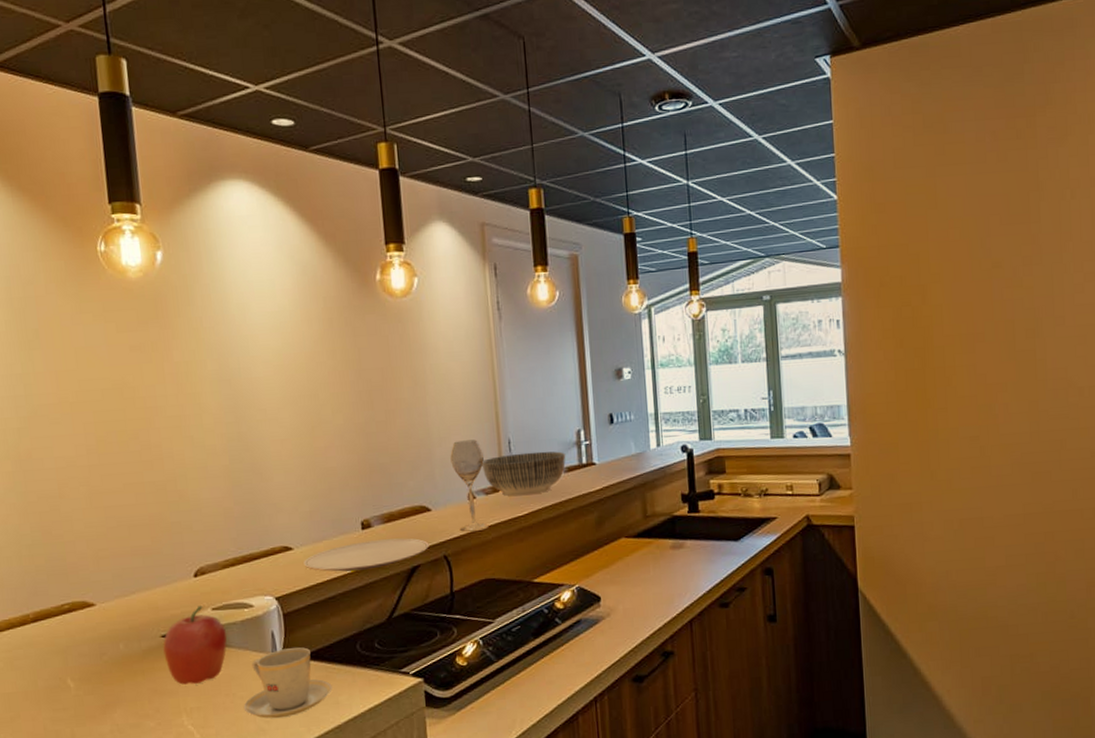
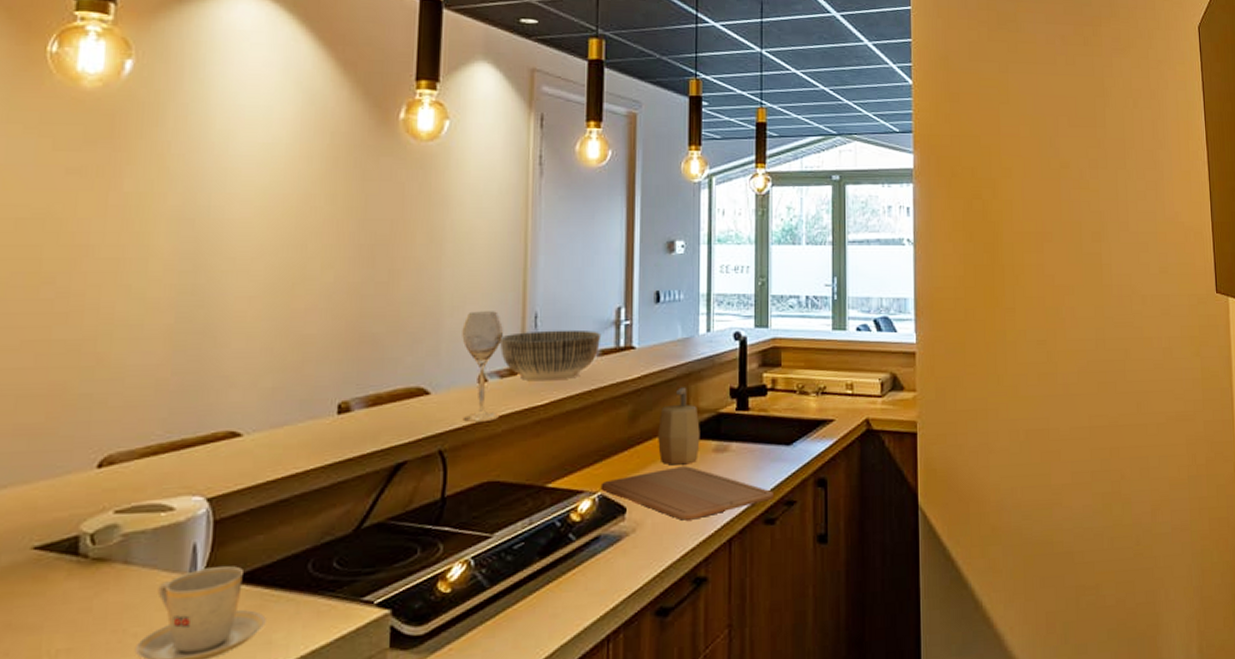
fruit: present [163,606,228,685] -> none [32,507,130,617]
plate: present [303,538,429,572] -> none [253,427,422,467]
chopping board: none [577,561,727,606] -> present [600,466,775,521]
soap dispenser: none [621,495,659,561] -> present [658,387,700,465]

